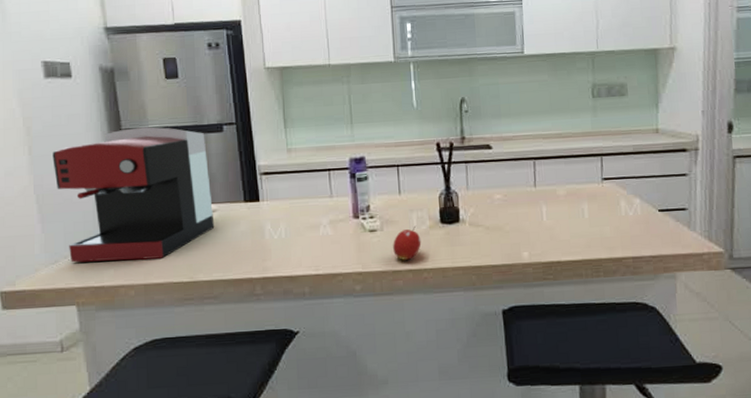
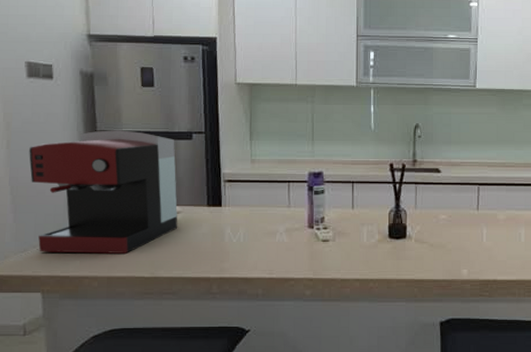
fruit: present [393,225,422,260] -> none [343,238,370,270]

